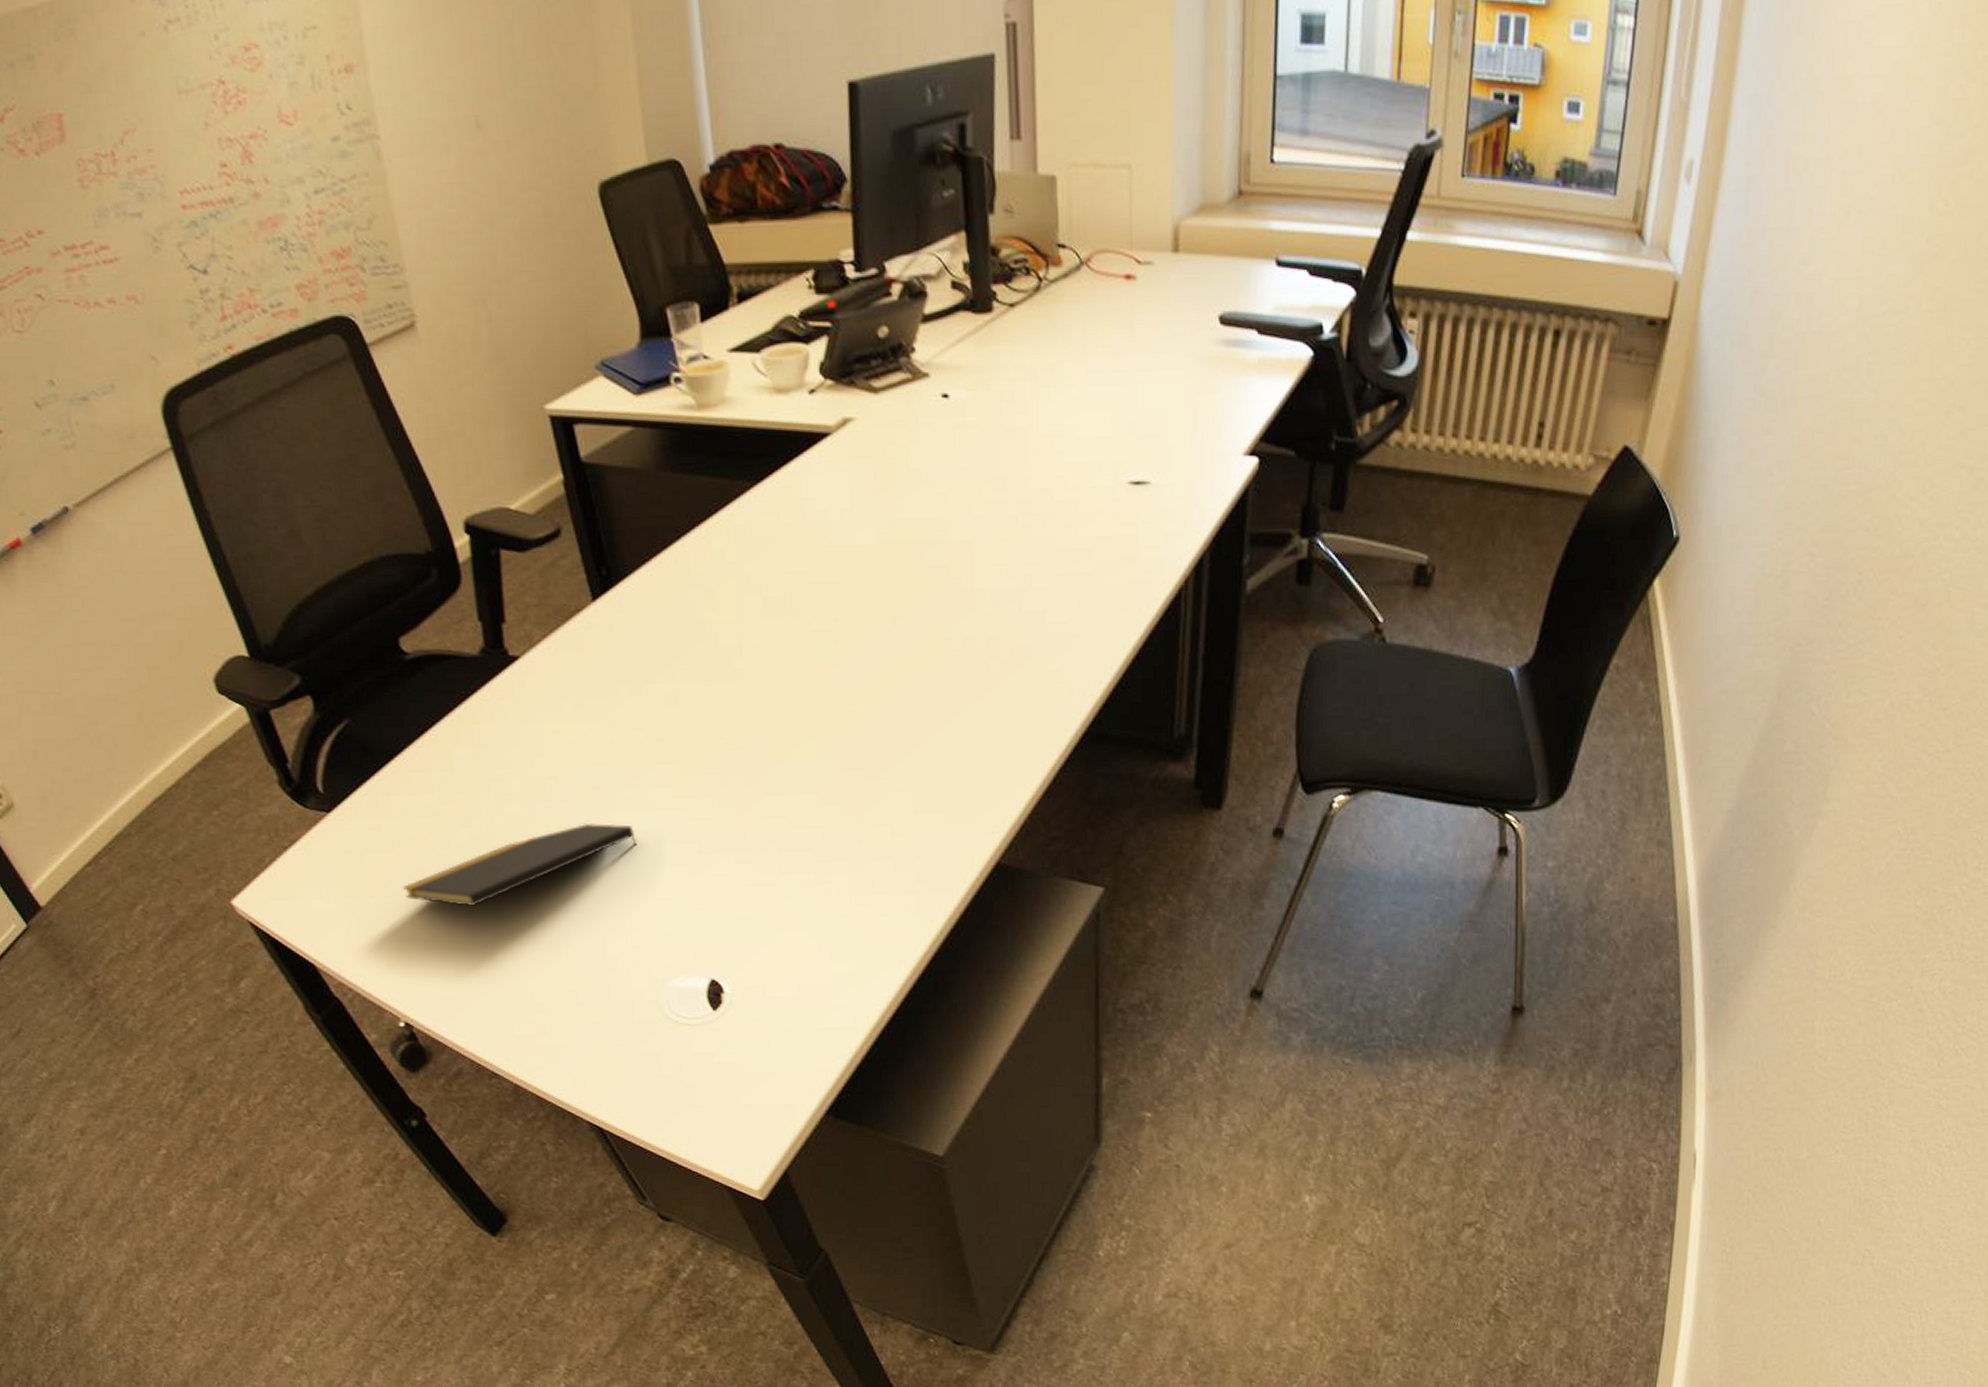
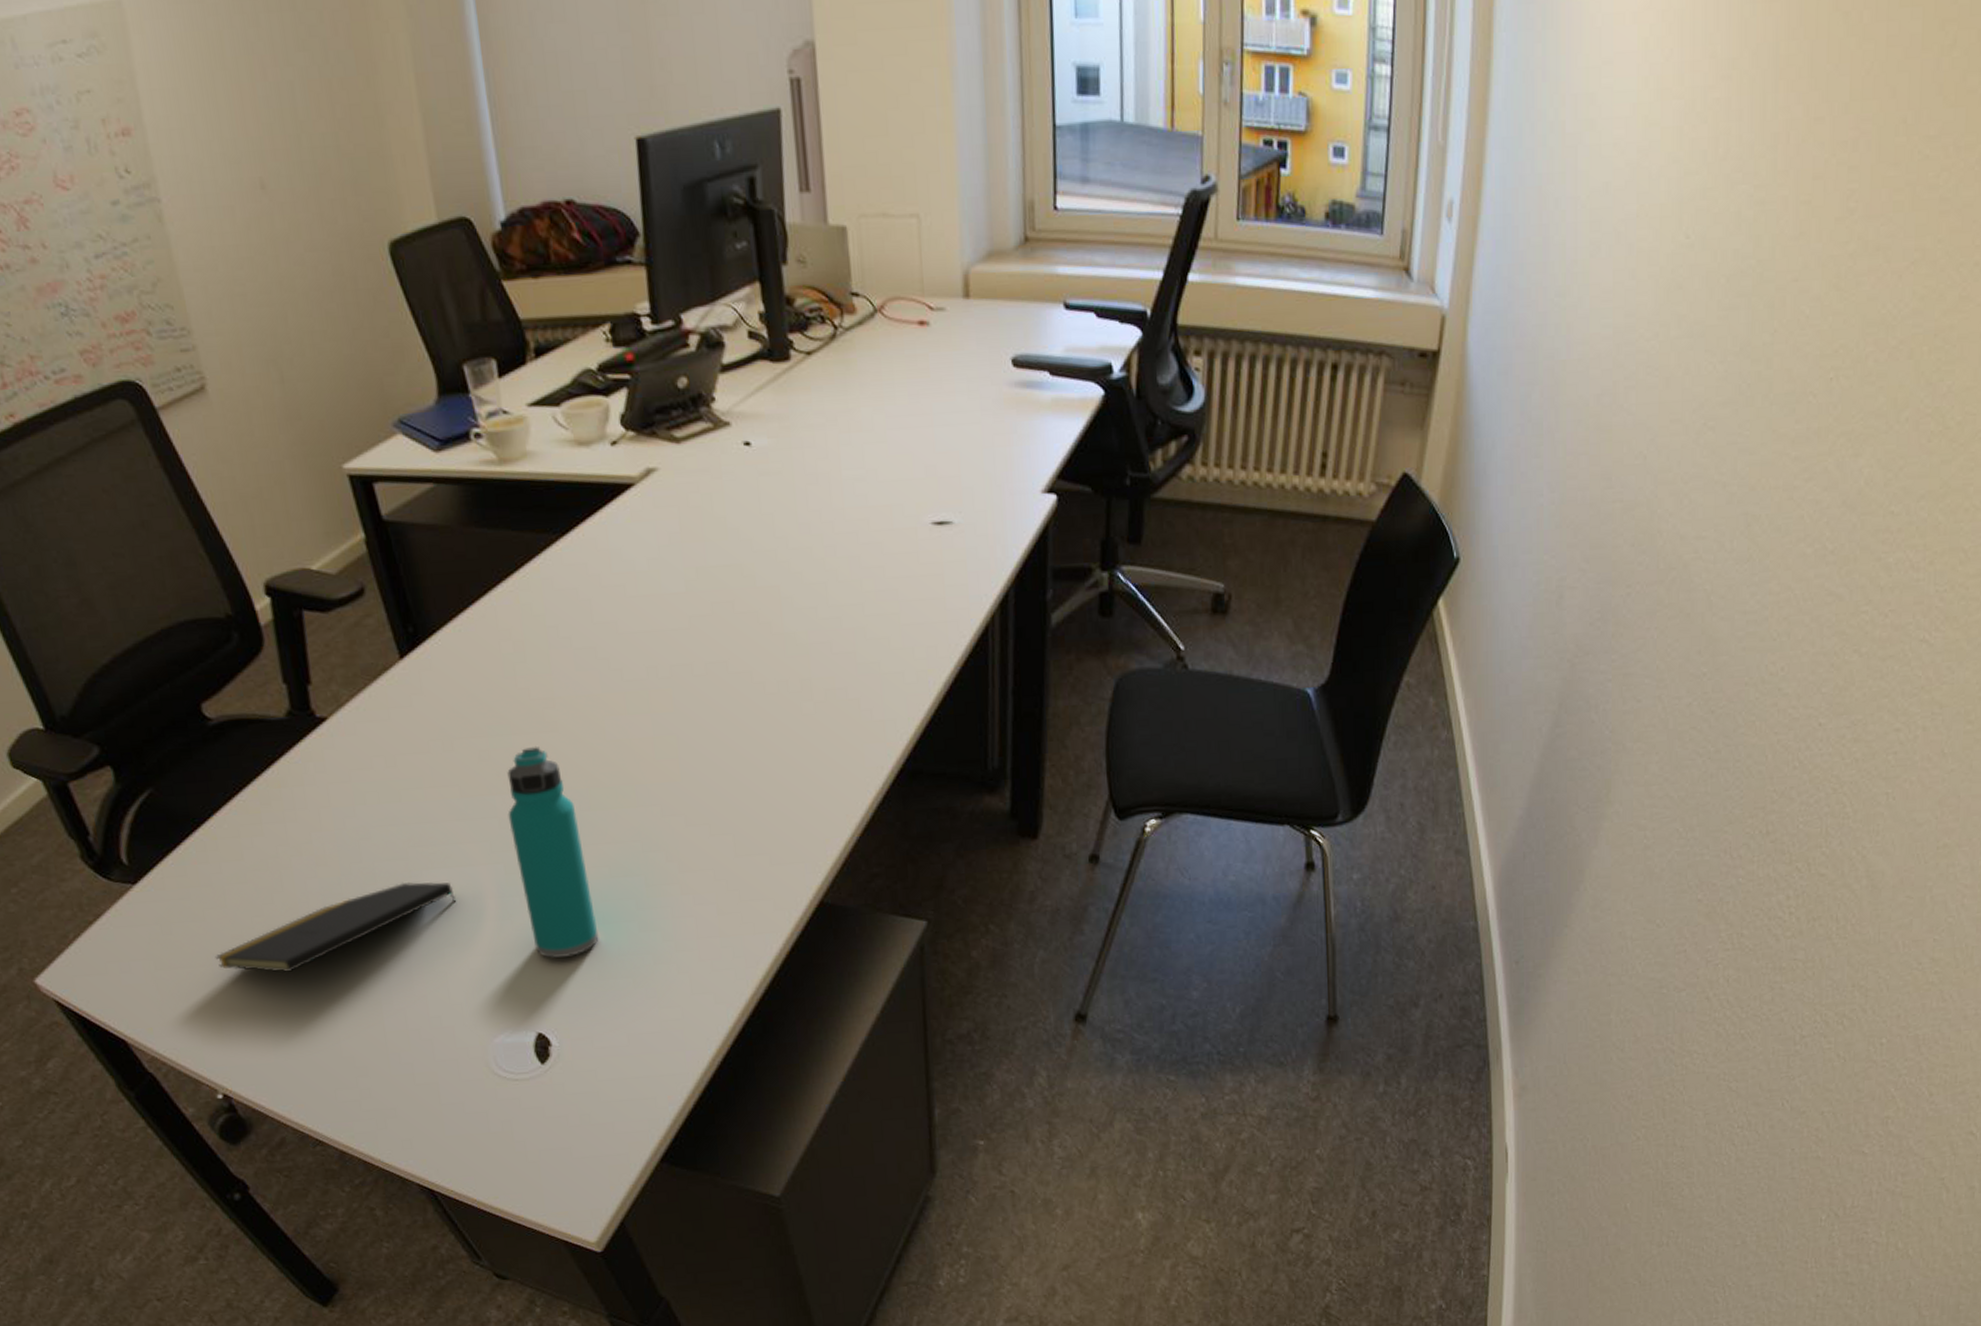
water bottle: none [691,693,775,906] -> present [507,745,599,958]

